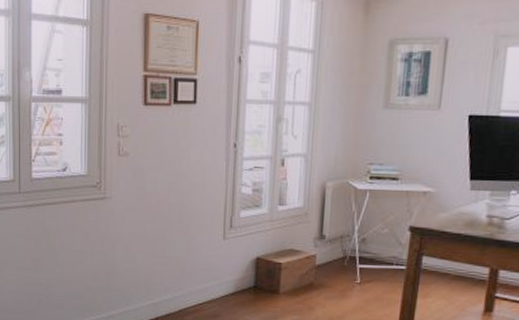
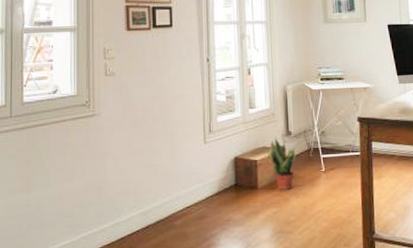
potted plant: none [294,240,328,299] -> present [267,137,296,190]

